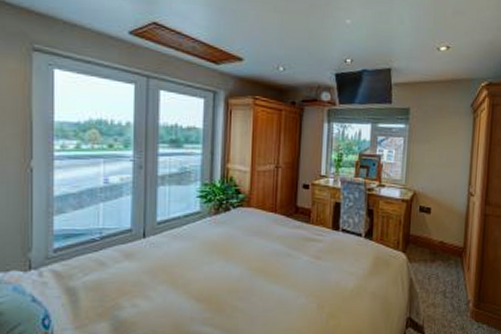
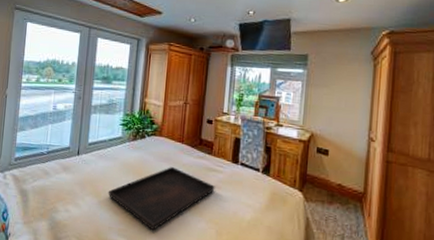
serving tray: none [187,241,315,314] -> present [108,167,215,231]

